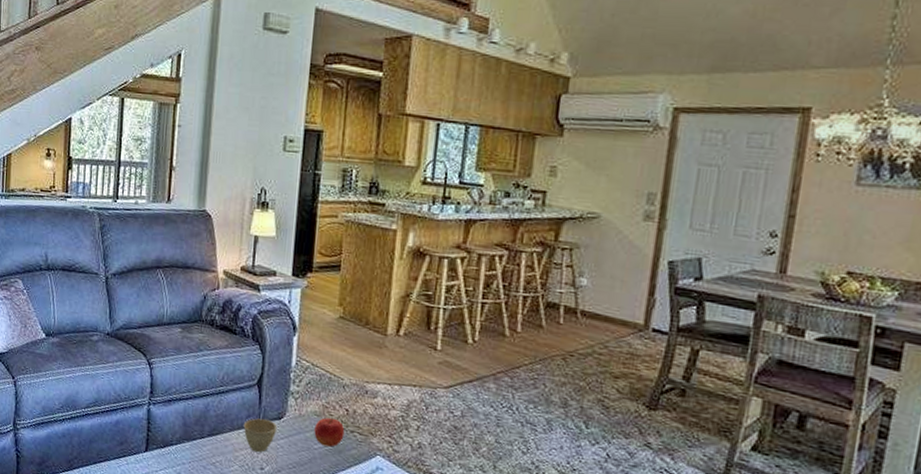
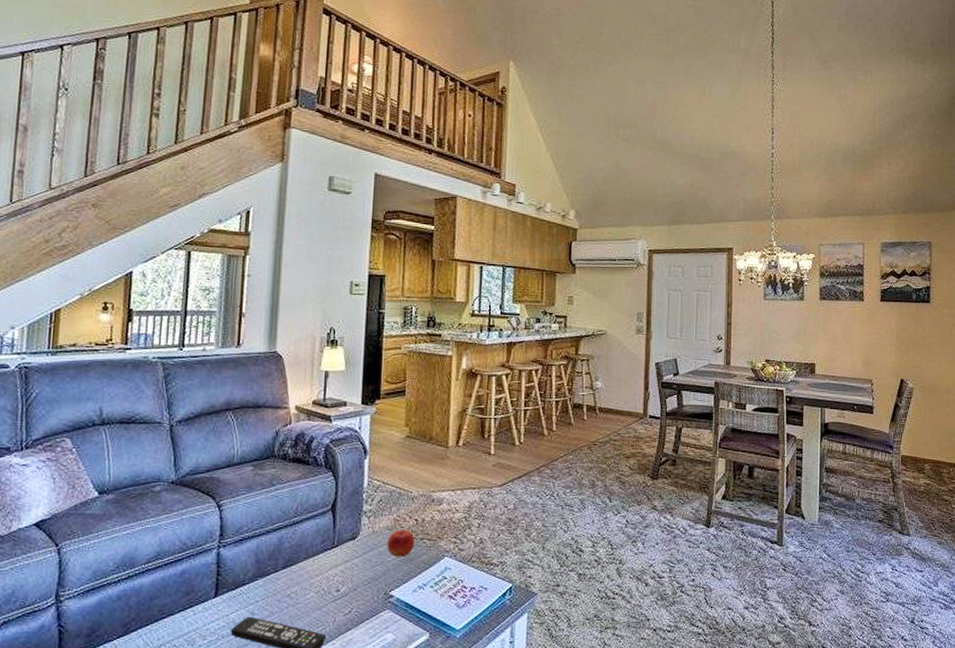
cup: present [243,418,278,453] -> none [318,542,352,575]

